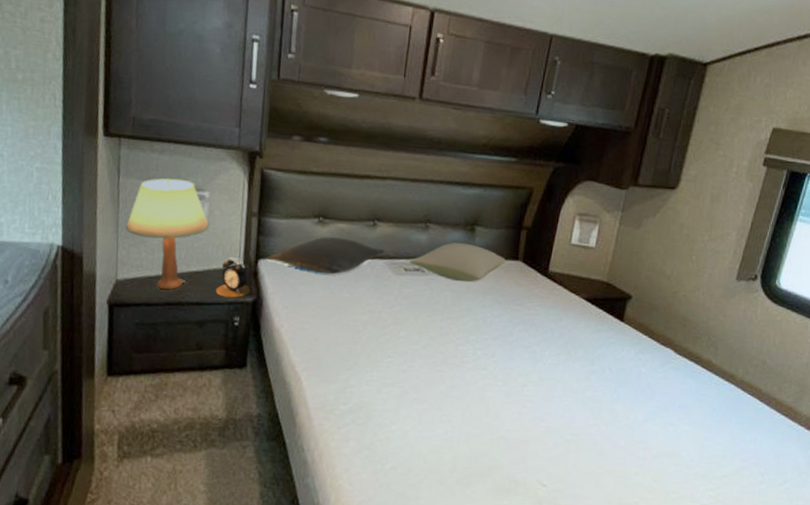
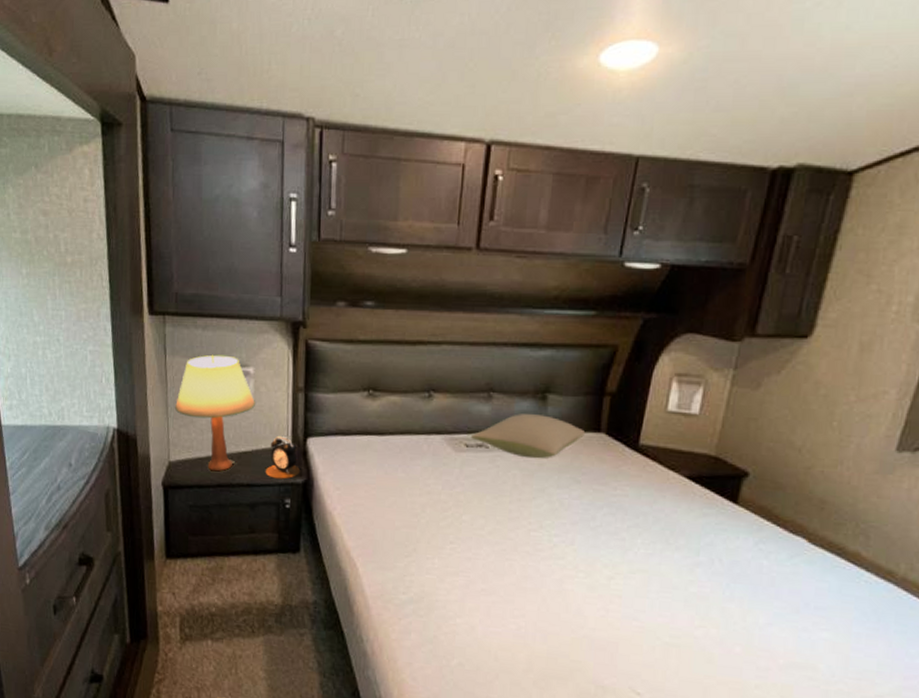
pillow: present [268,237,385,275] -> none [317,411,442,453]

